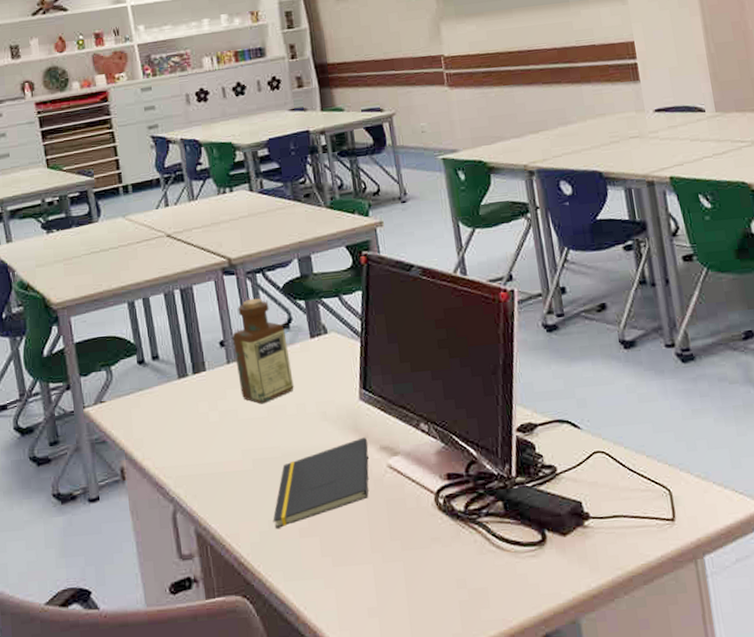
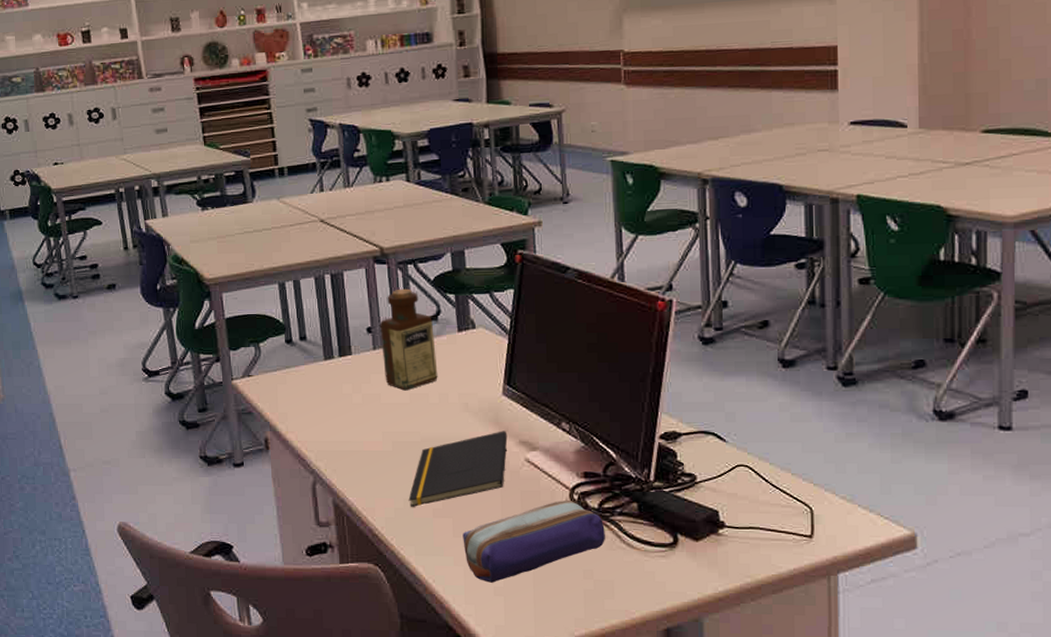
pencil case: none [331,505,475,604] -> present [463,501,605,583]

